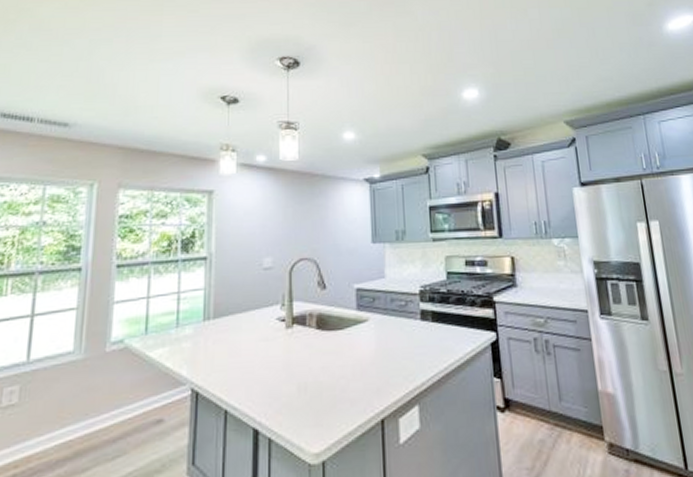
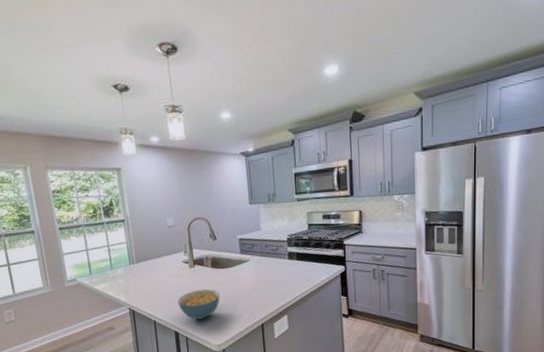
cereal bowl: none [263,361,324,410] -> present [177,289,220,320]

